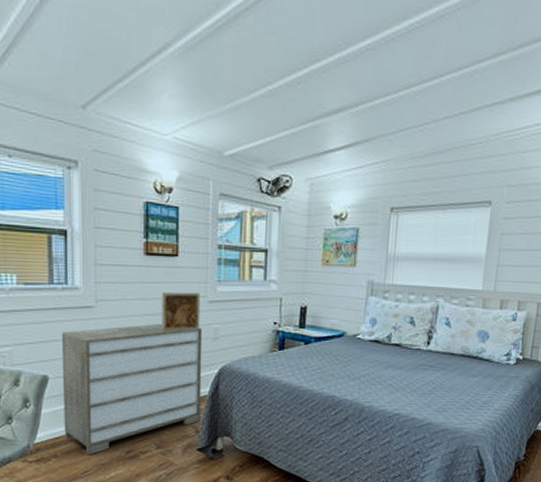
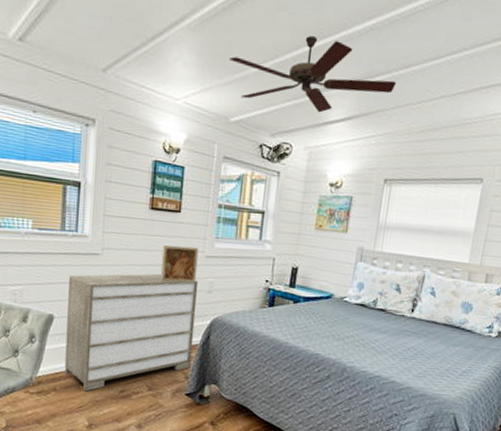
ceiling fan: none [219,60,397,141] -> present [229,36,397,113]

